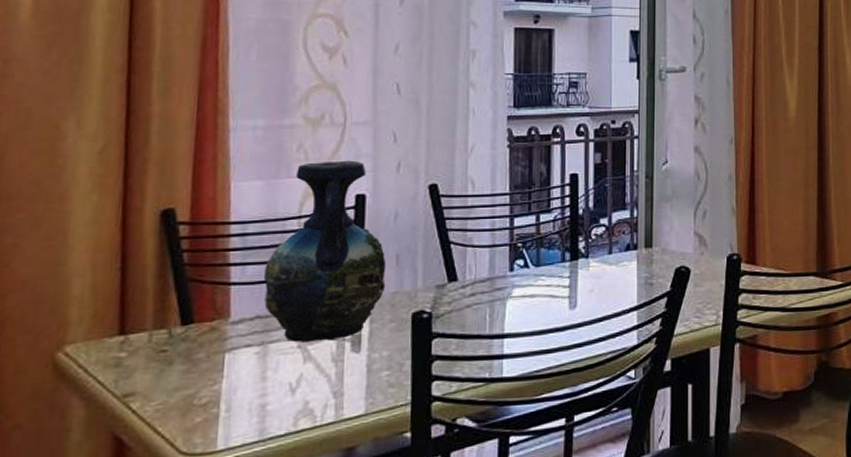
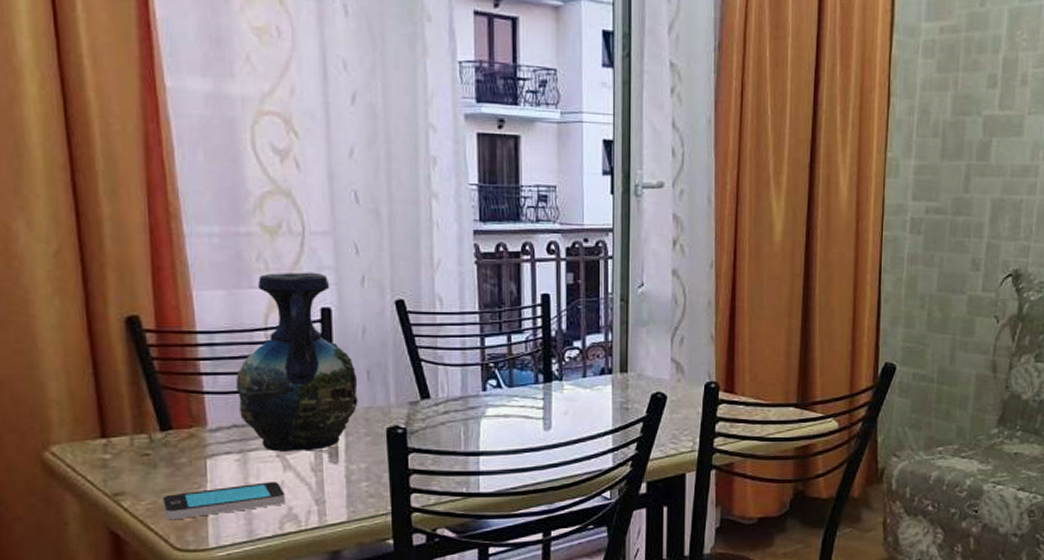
smartphone: none [174,375,303,421] -> present [163,482,286,520]

